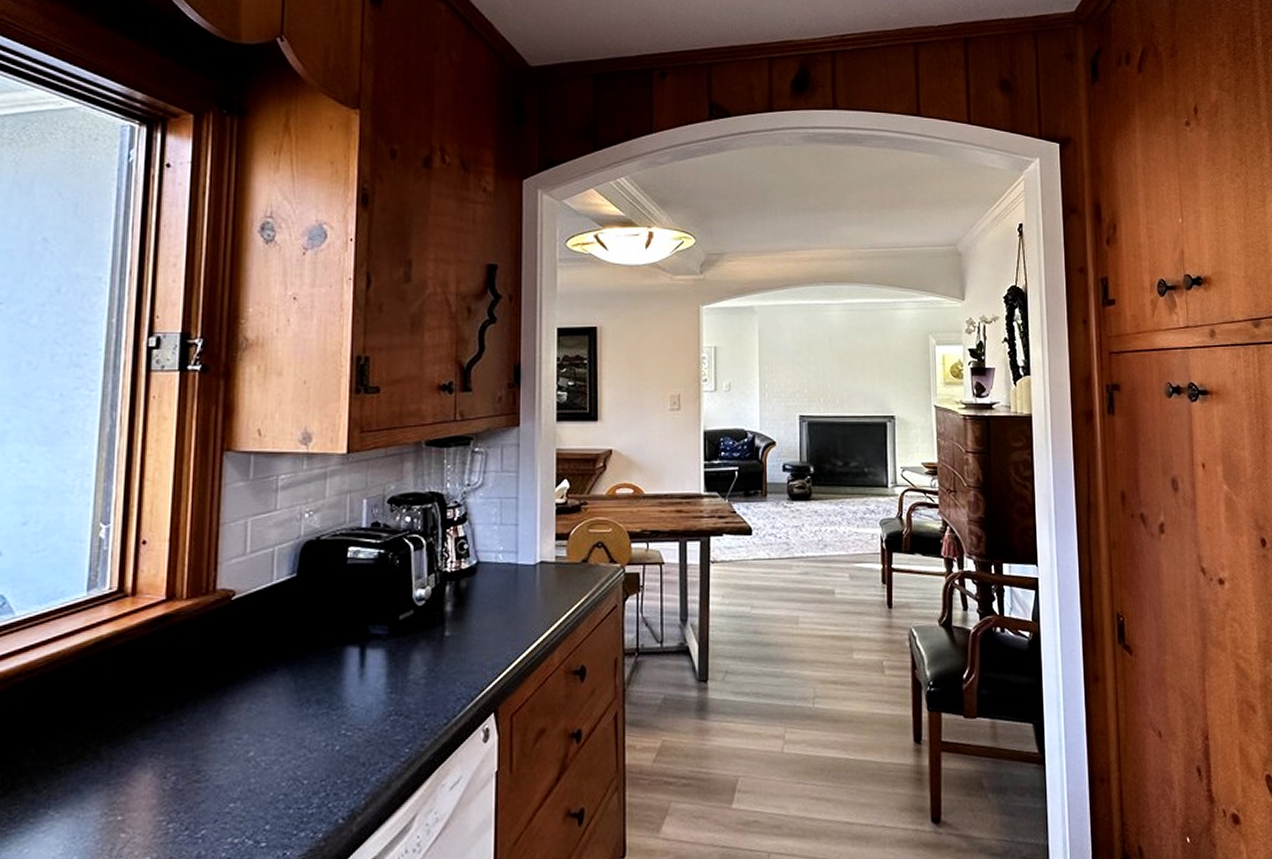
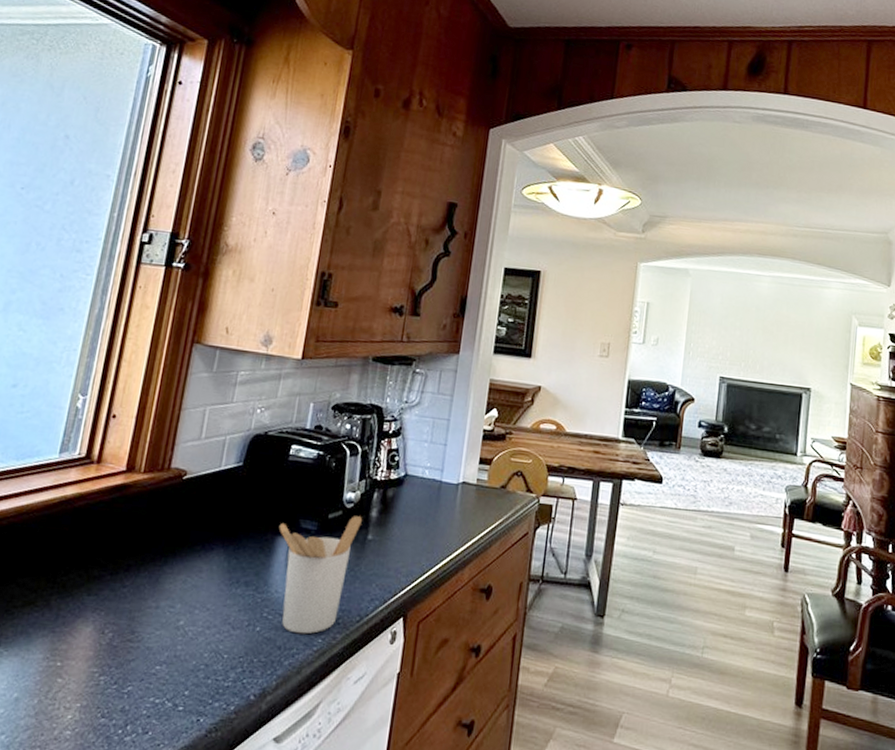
utensil holder: none [346,613,437,747] -> present [279,516,363,634]

